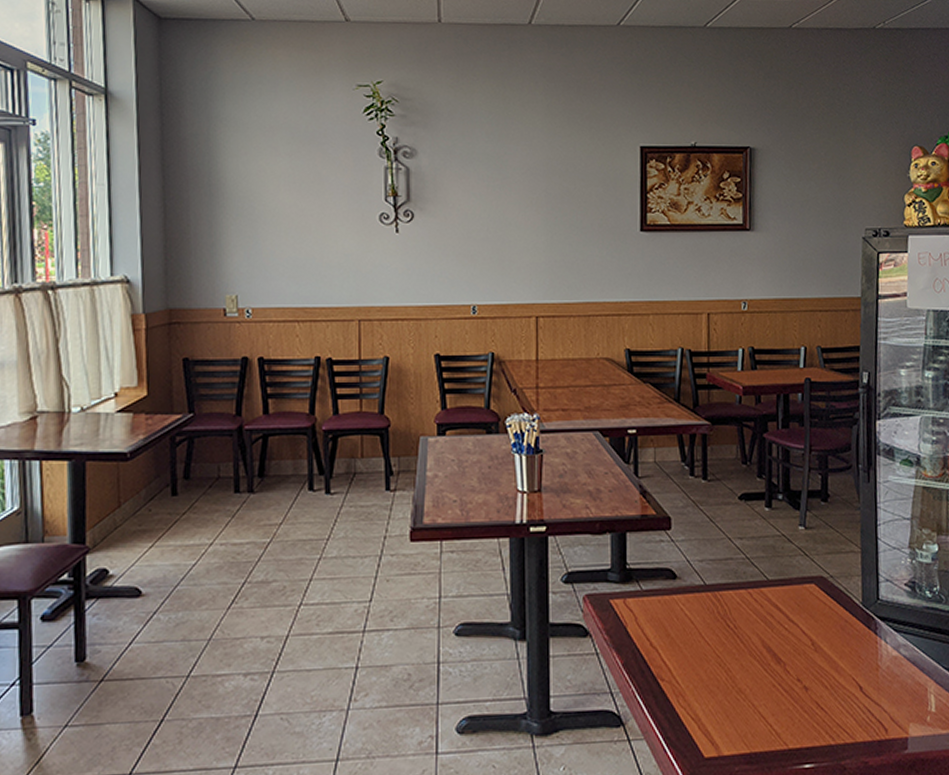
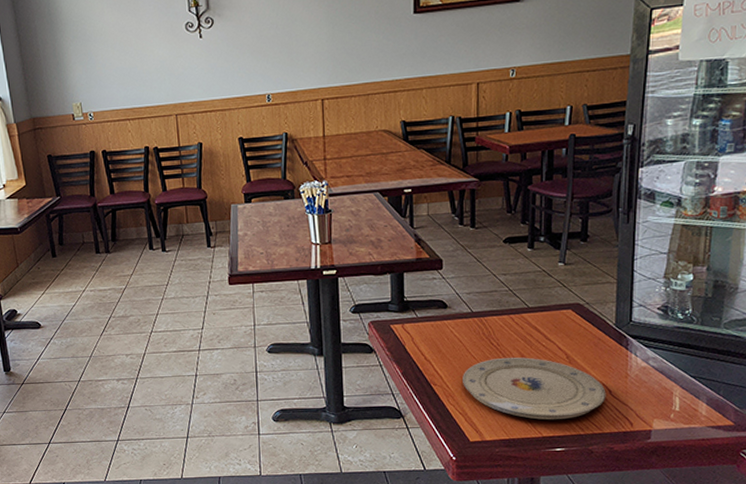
plate: none [695,643,857,727] -> present [462,357,606,420]

